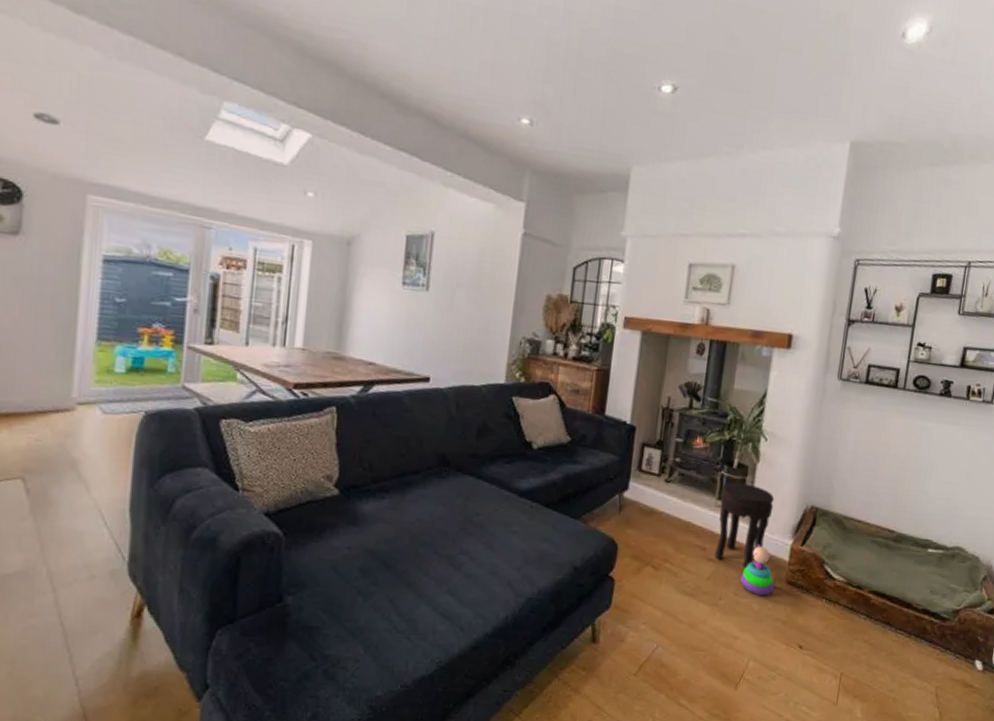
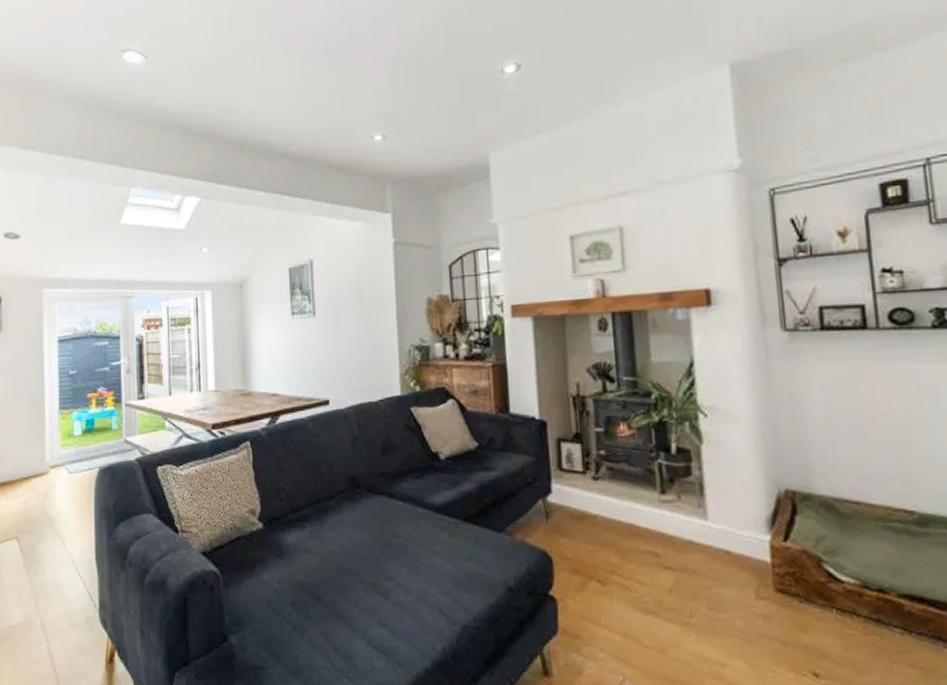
side table: present [715,482,775,569] -> none [663,471,735,576]
stacking toy: present [740,543,775,596] -> none [712,543,761,610]

